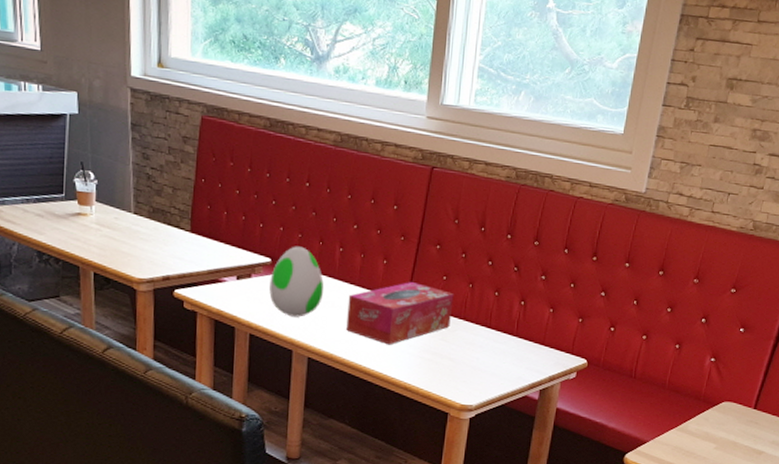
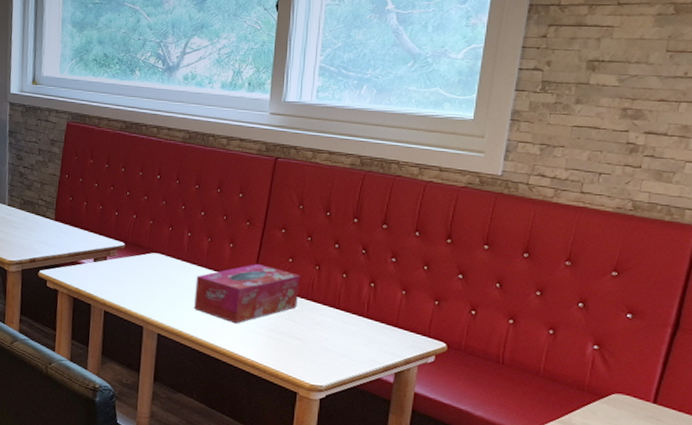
decorative egg: present [269,246,324,317] -> none [123,231,173,296]

